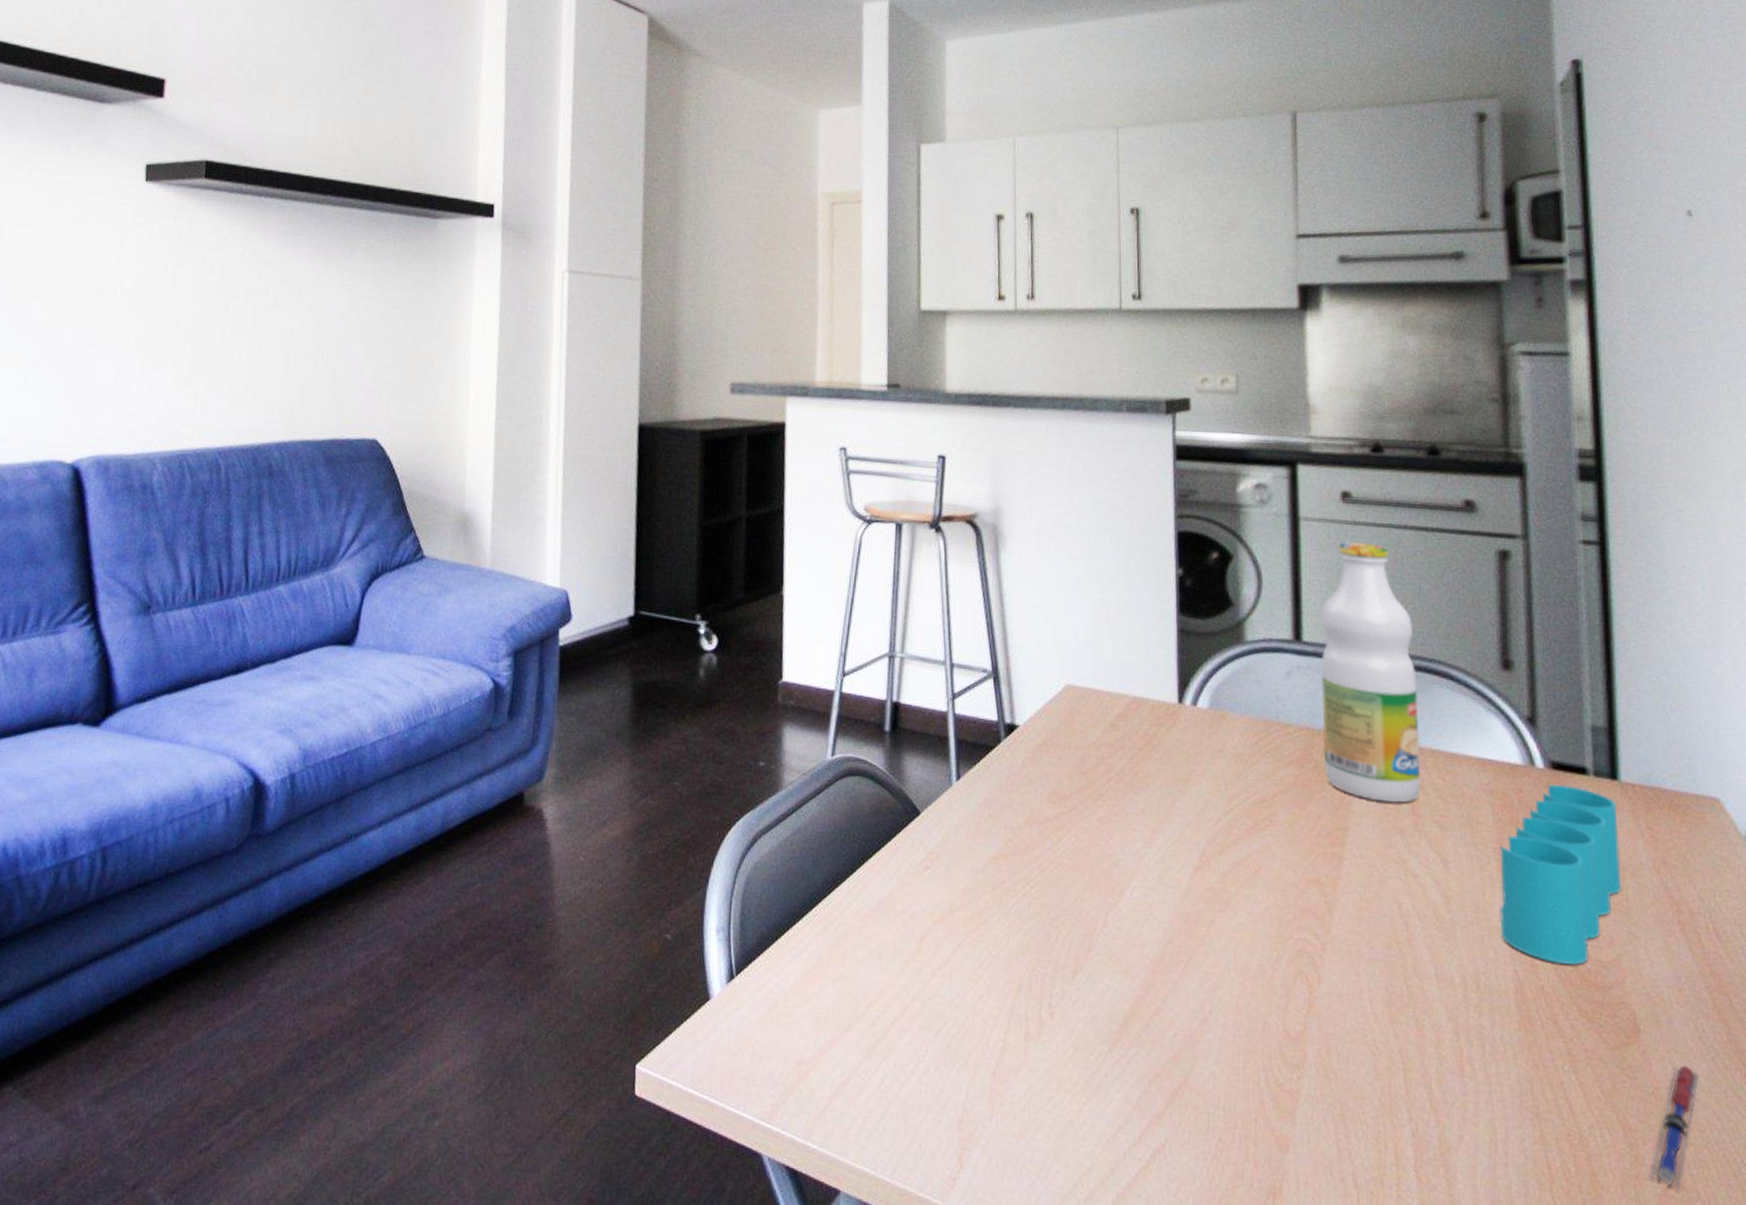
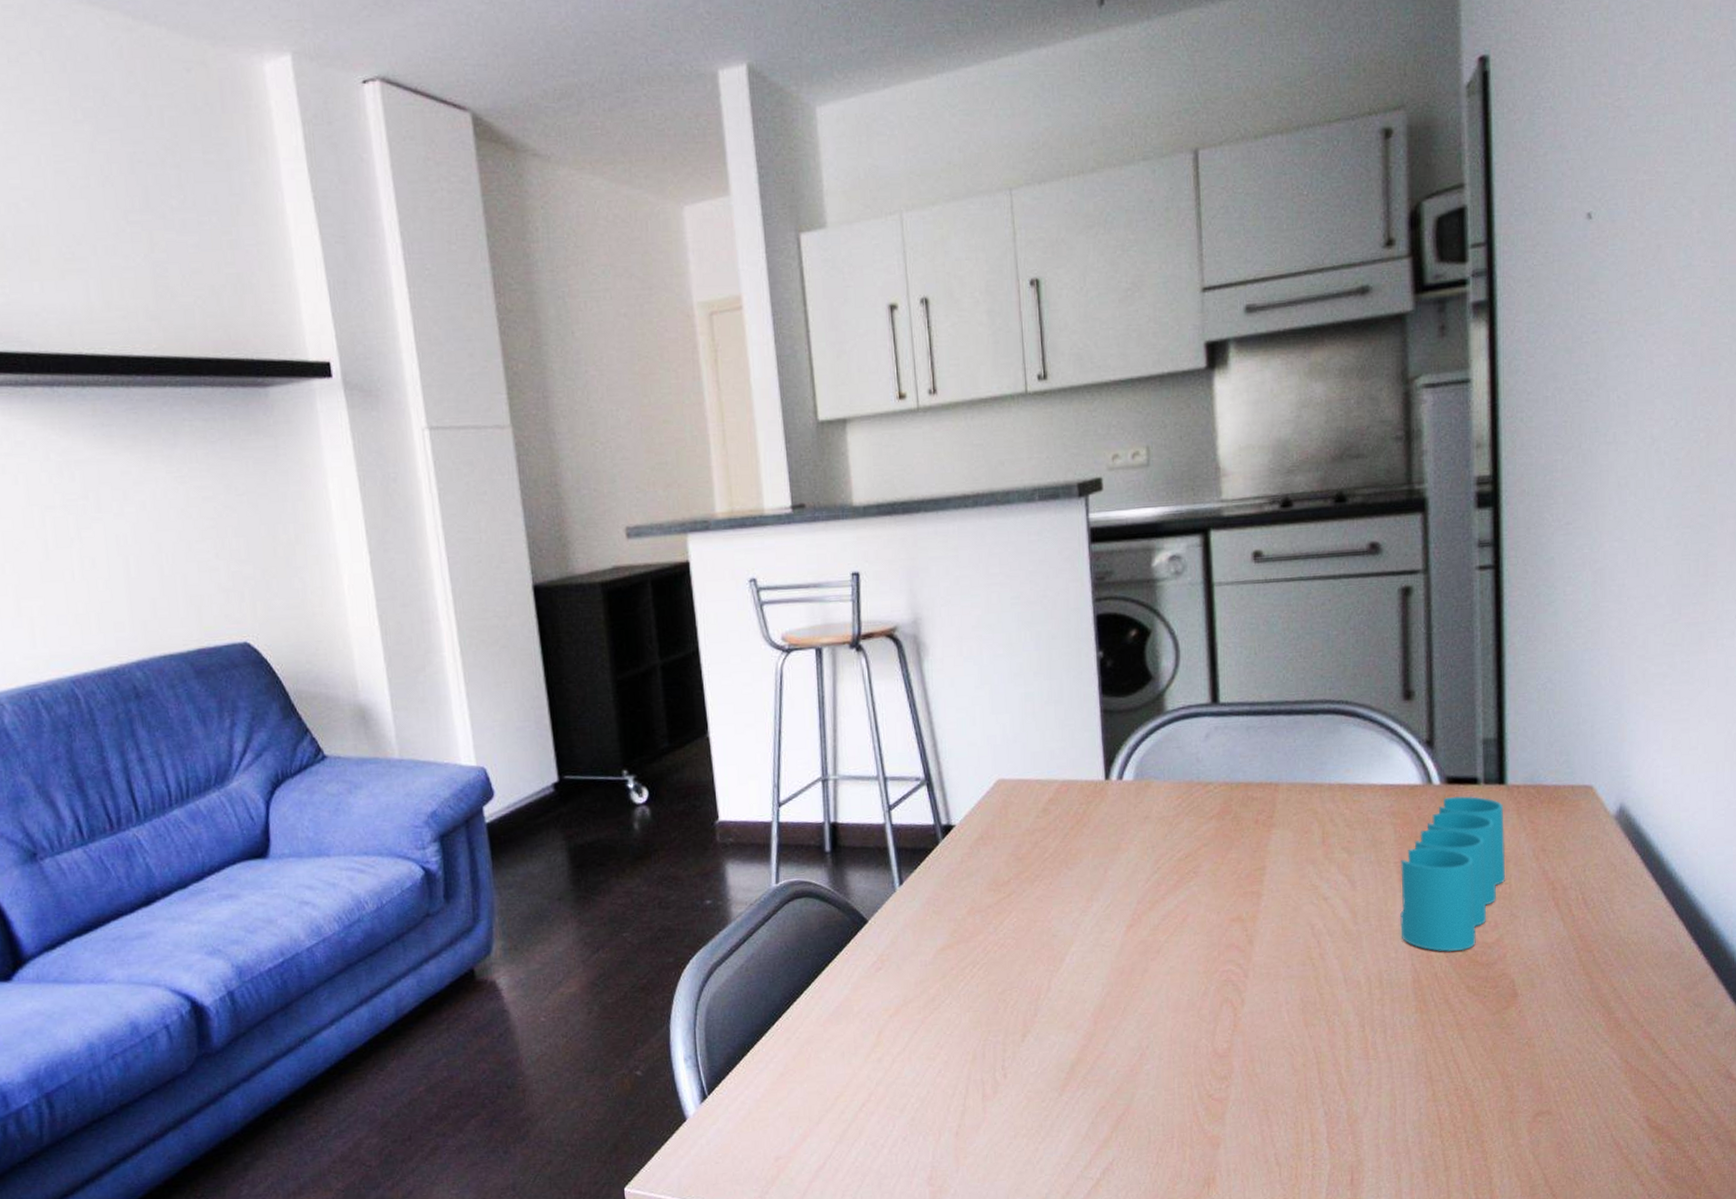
bottle: present [1321,542,1421,803] -> none [1236,599,1330,839]
pen: present [1650,1066,1700,1190] -> none [1522,1016,1566,1116]

